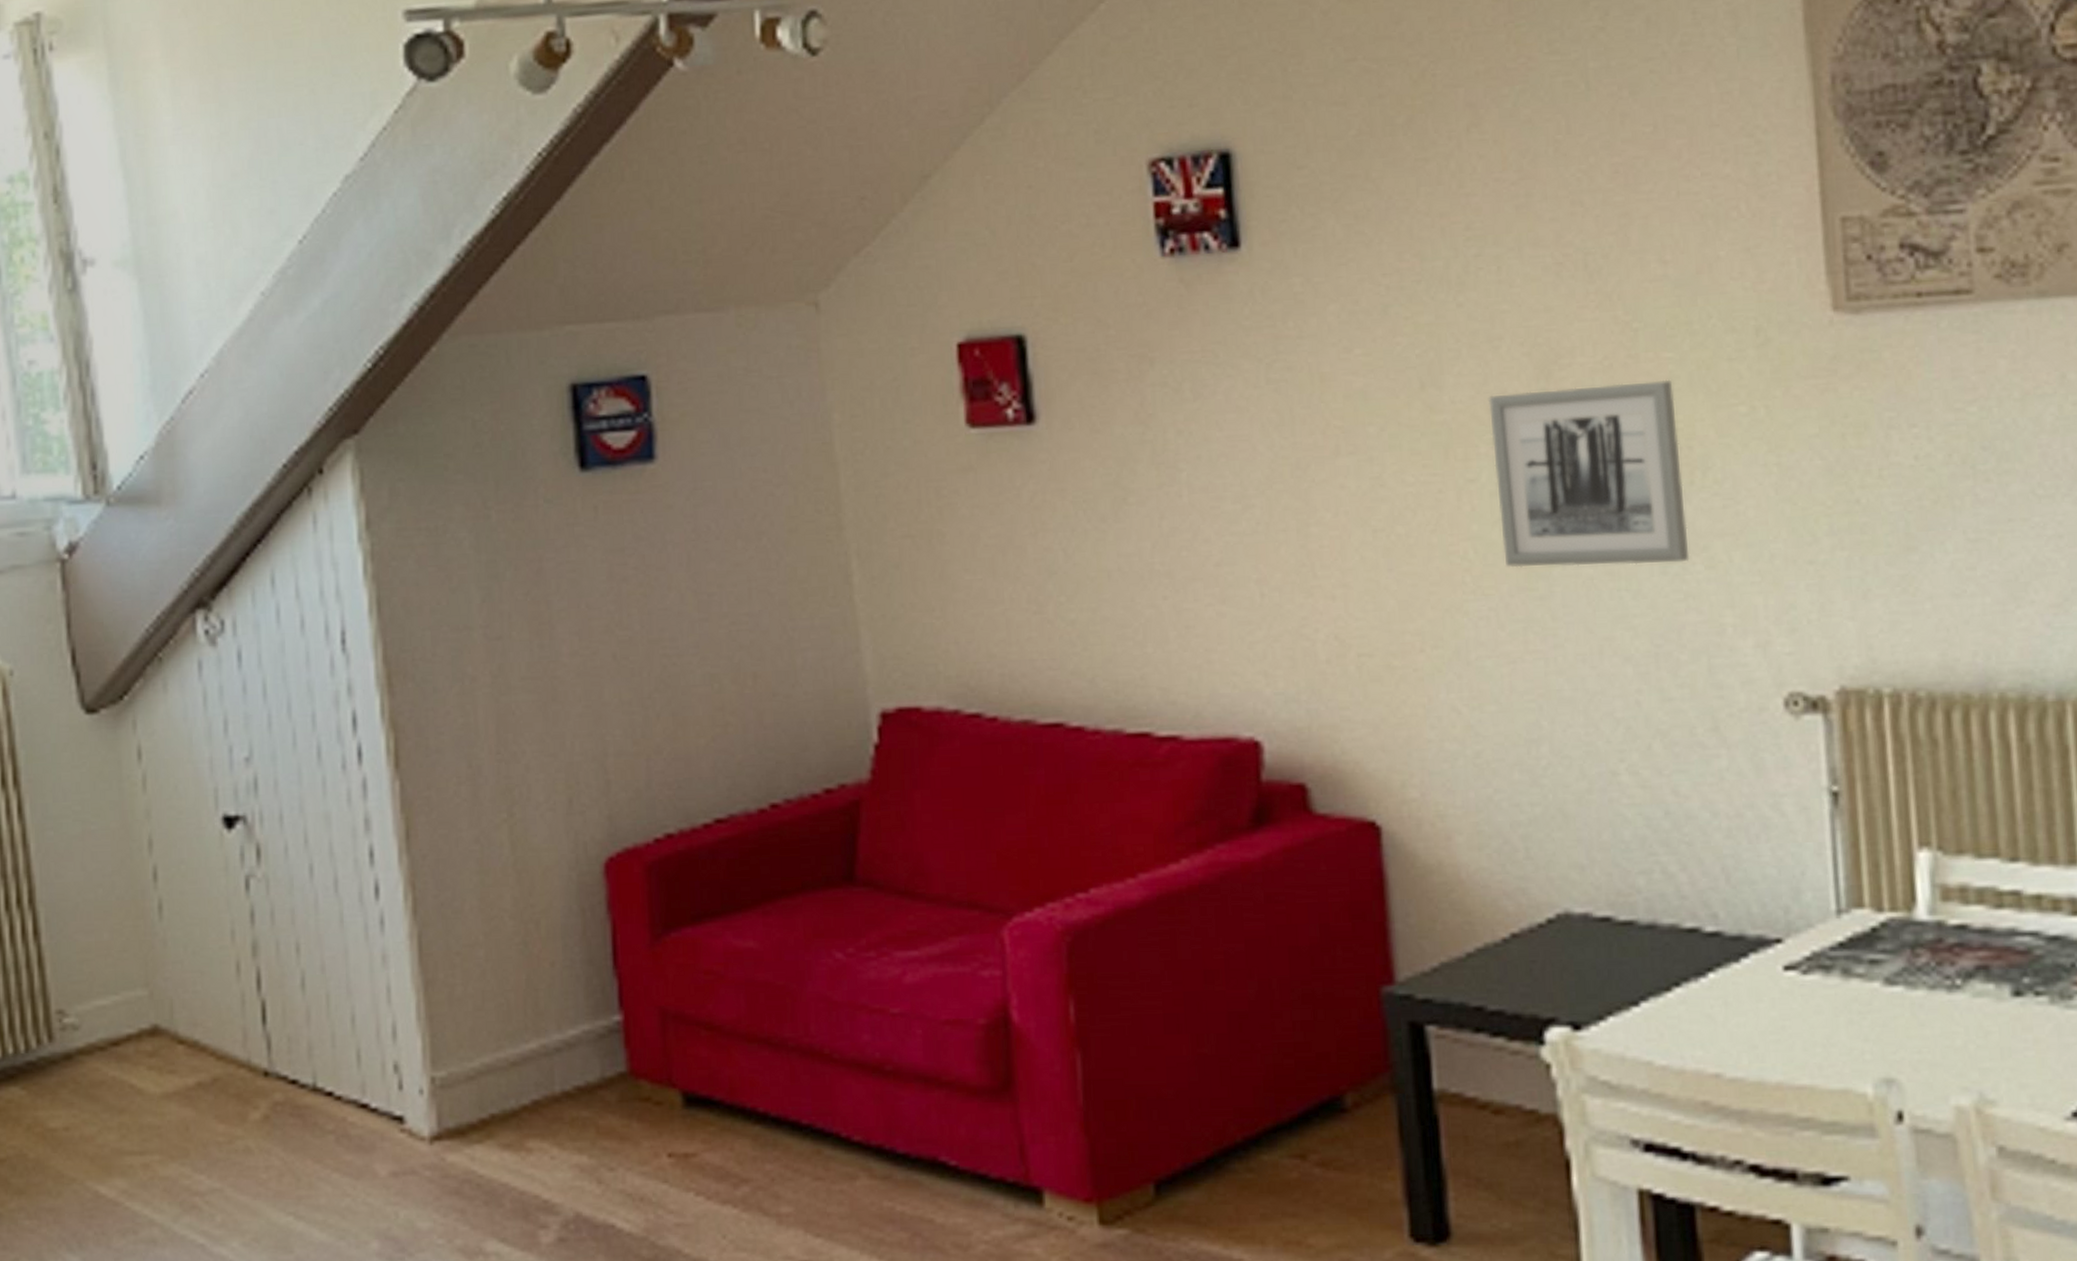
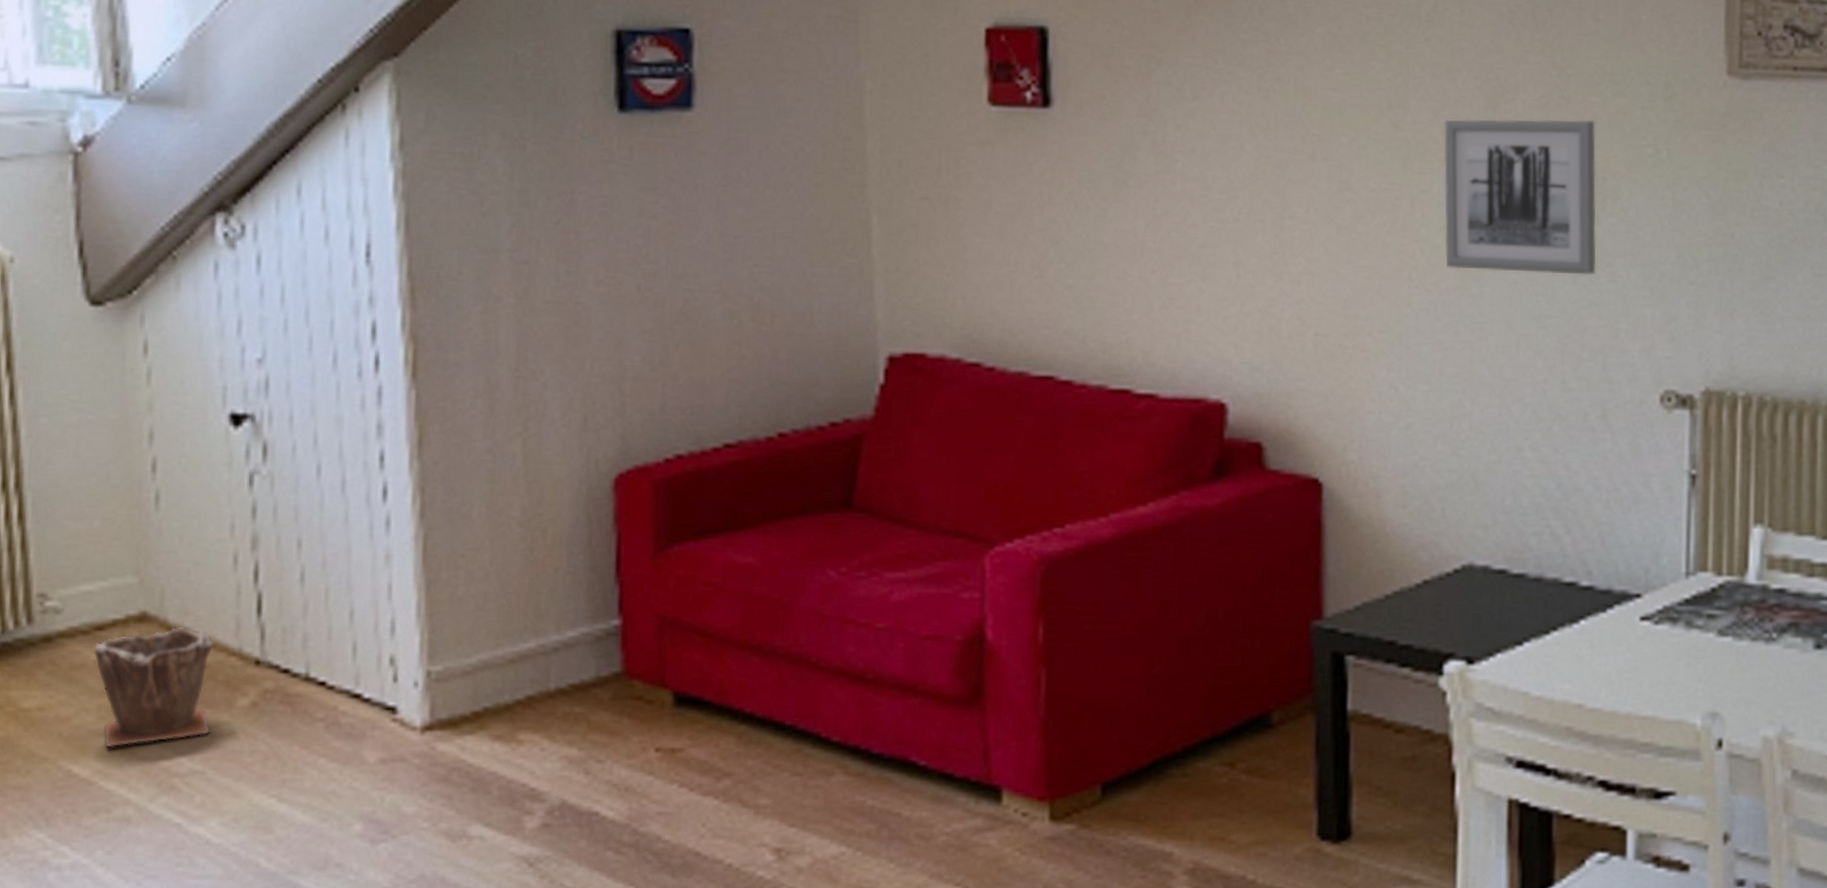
plant pot: none [110,1040,226,1167] -> present [93,628,214,748]

